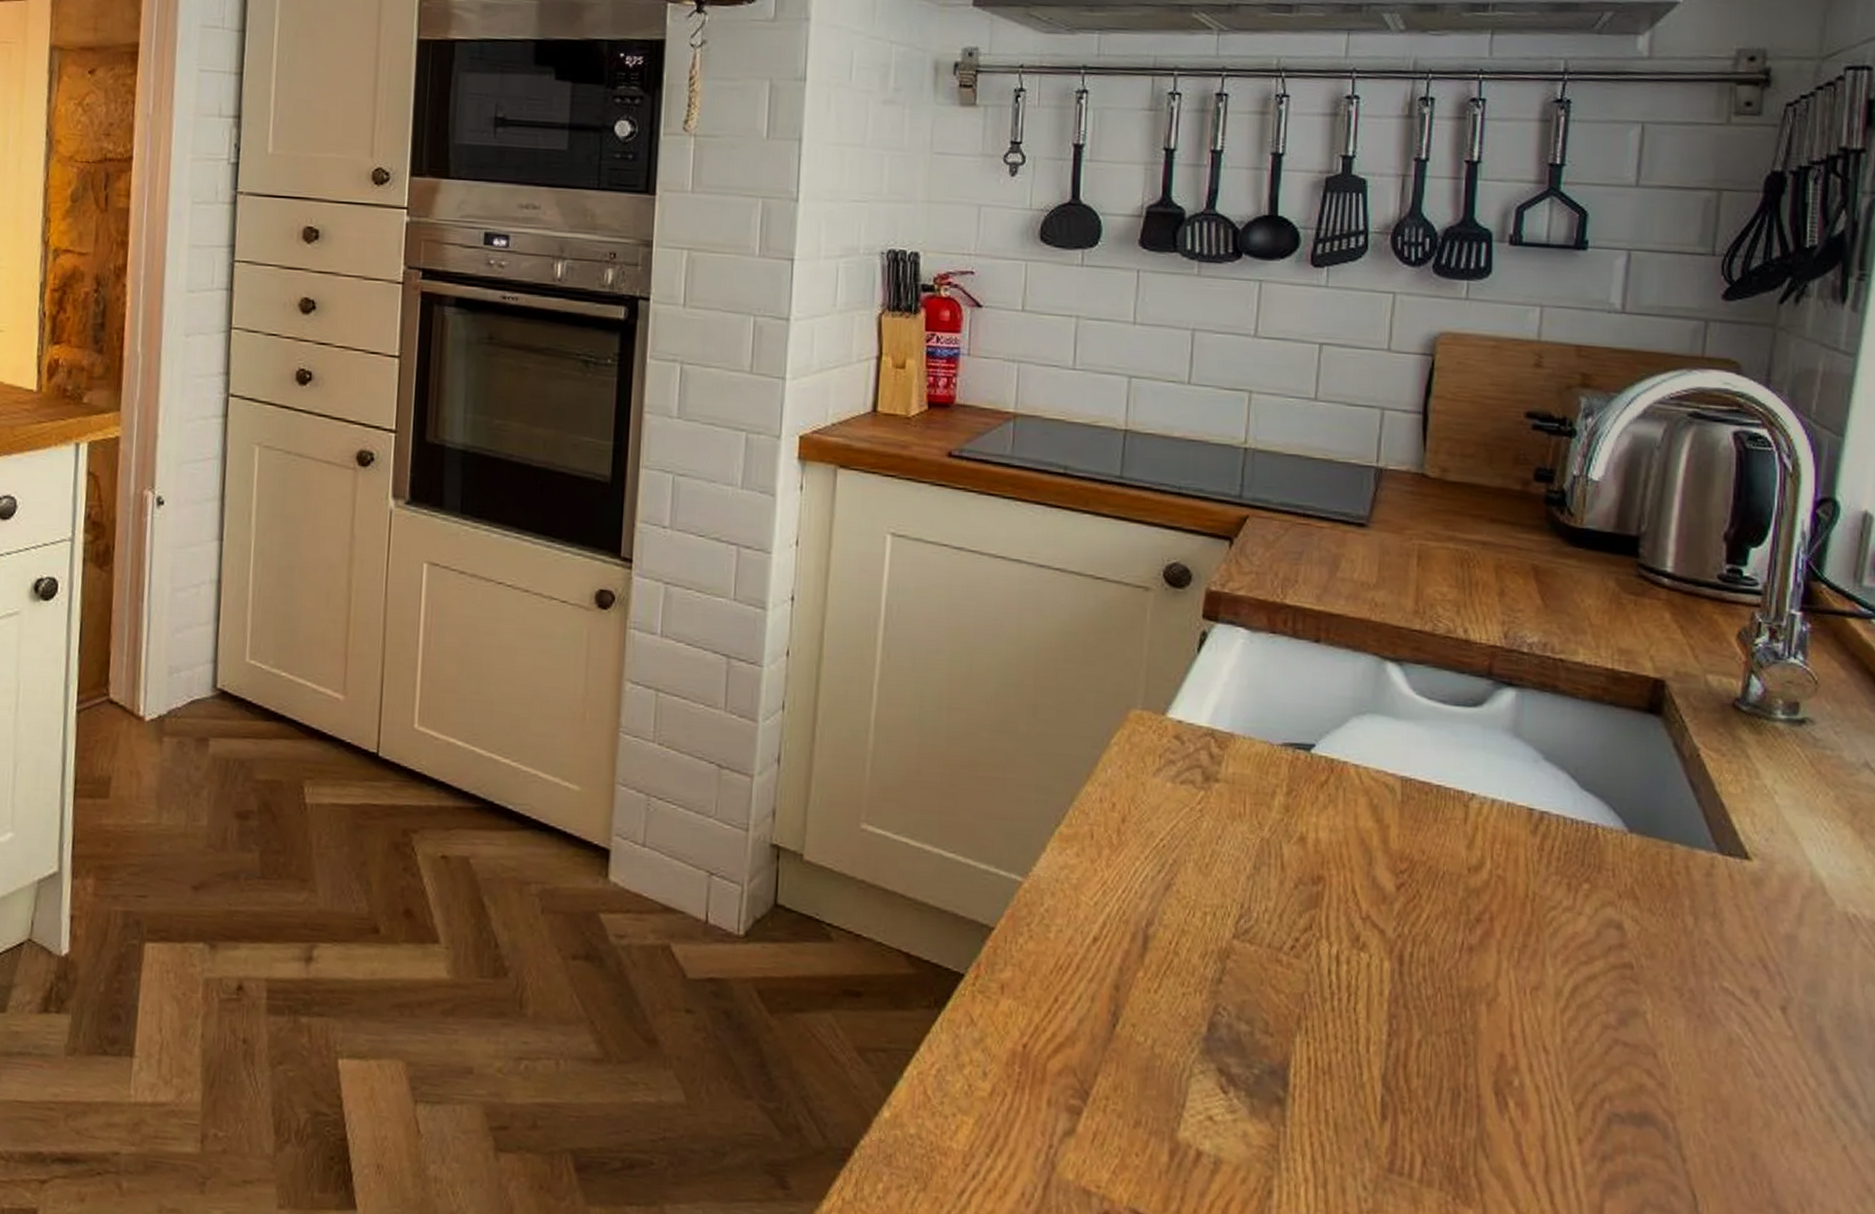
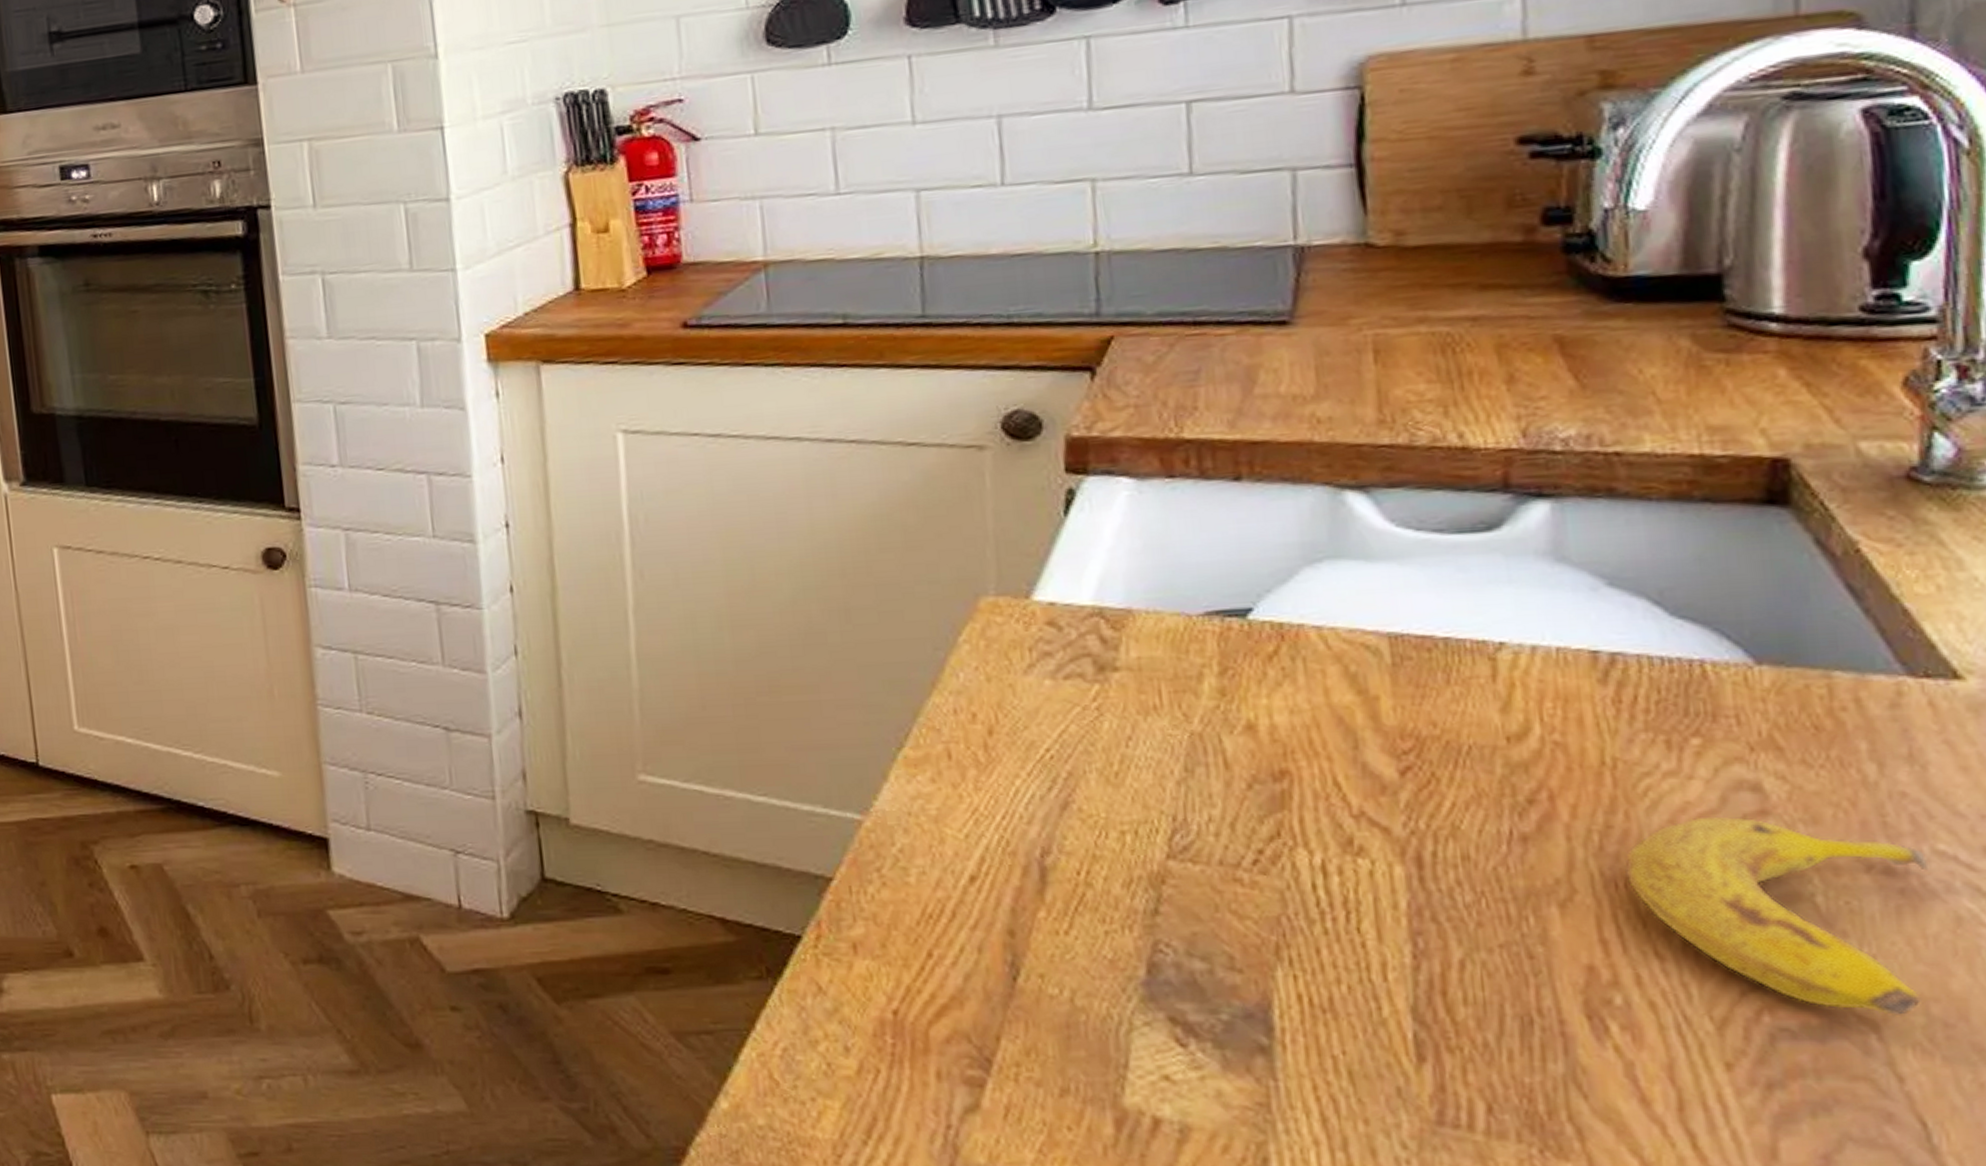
fruit: none [1530,944,1717,1112] -> present [1624,816,1930,1017]

